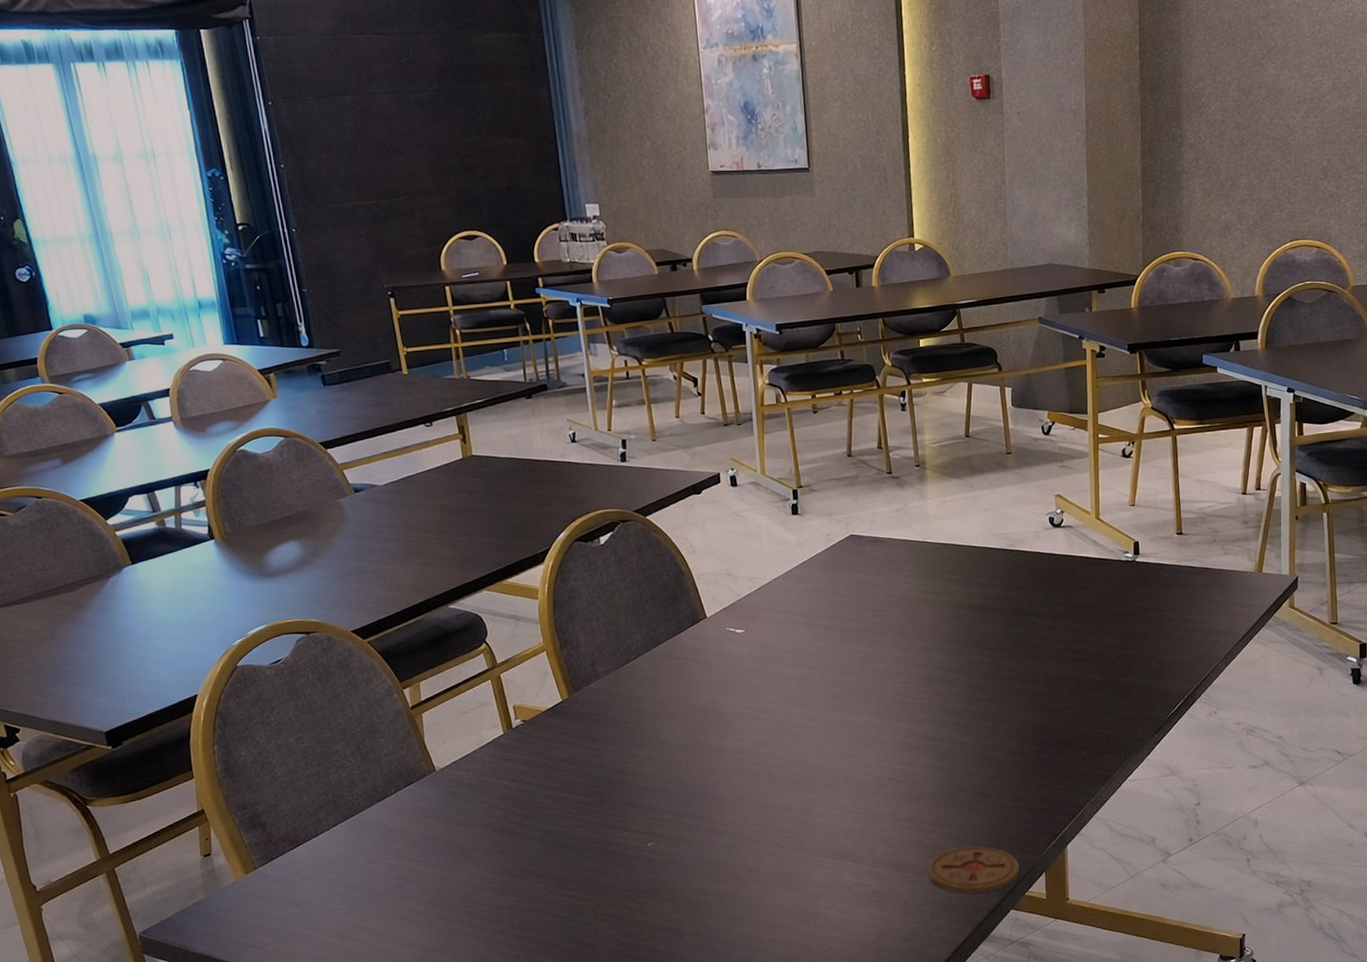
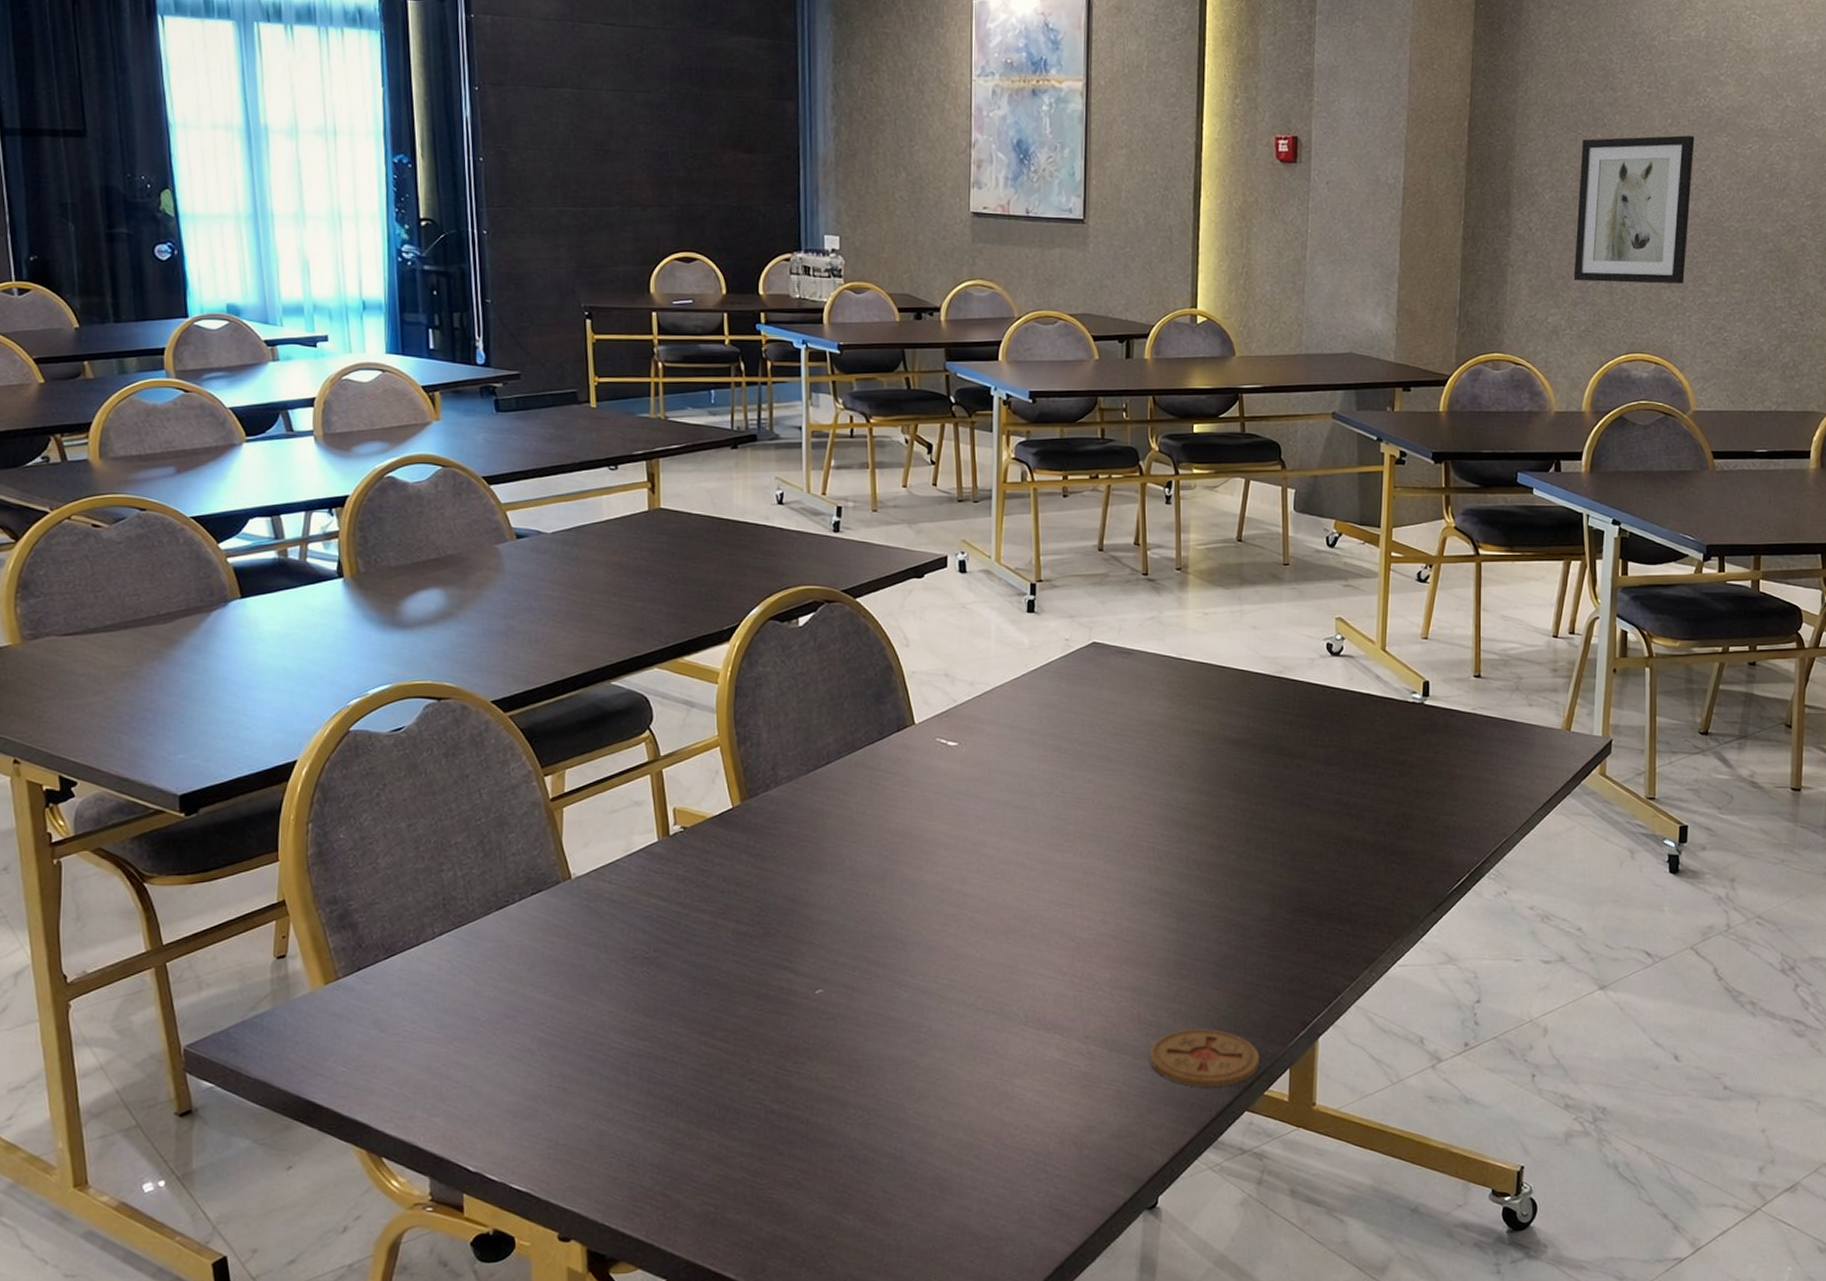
wall art: none [1240,39,1341,181] -> present [1573,135,1694,284]

